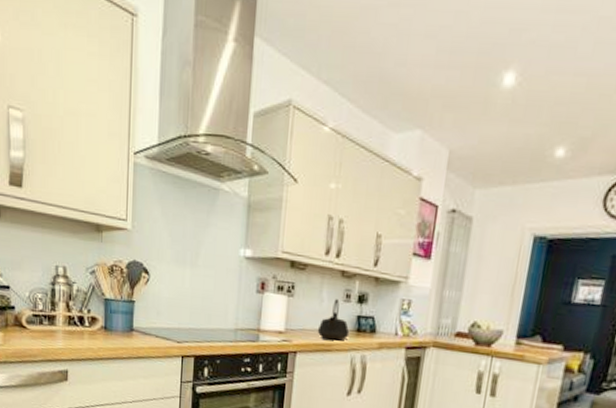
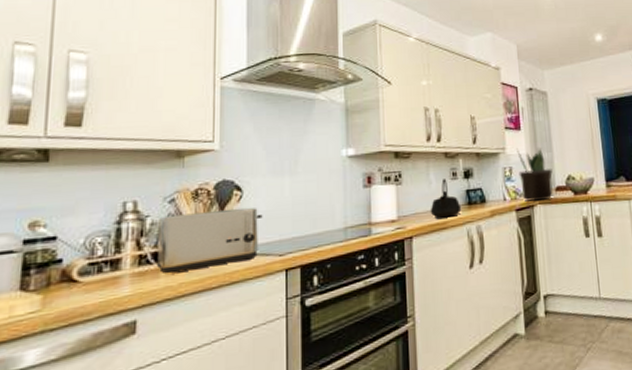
toaster: none [81,285,165,340] -> present [156,207,263,274]
planter: none [416,280,457,344] -> present [517,148,553,201]

